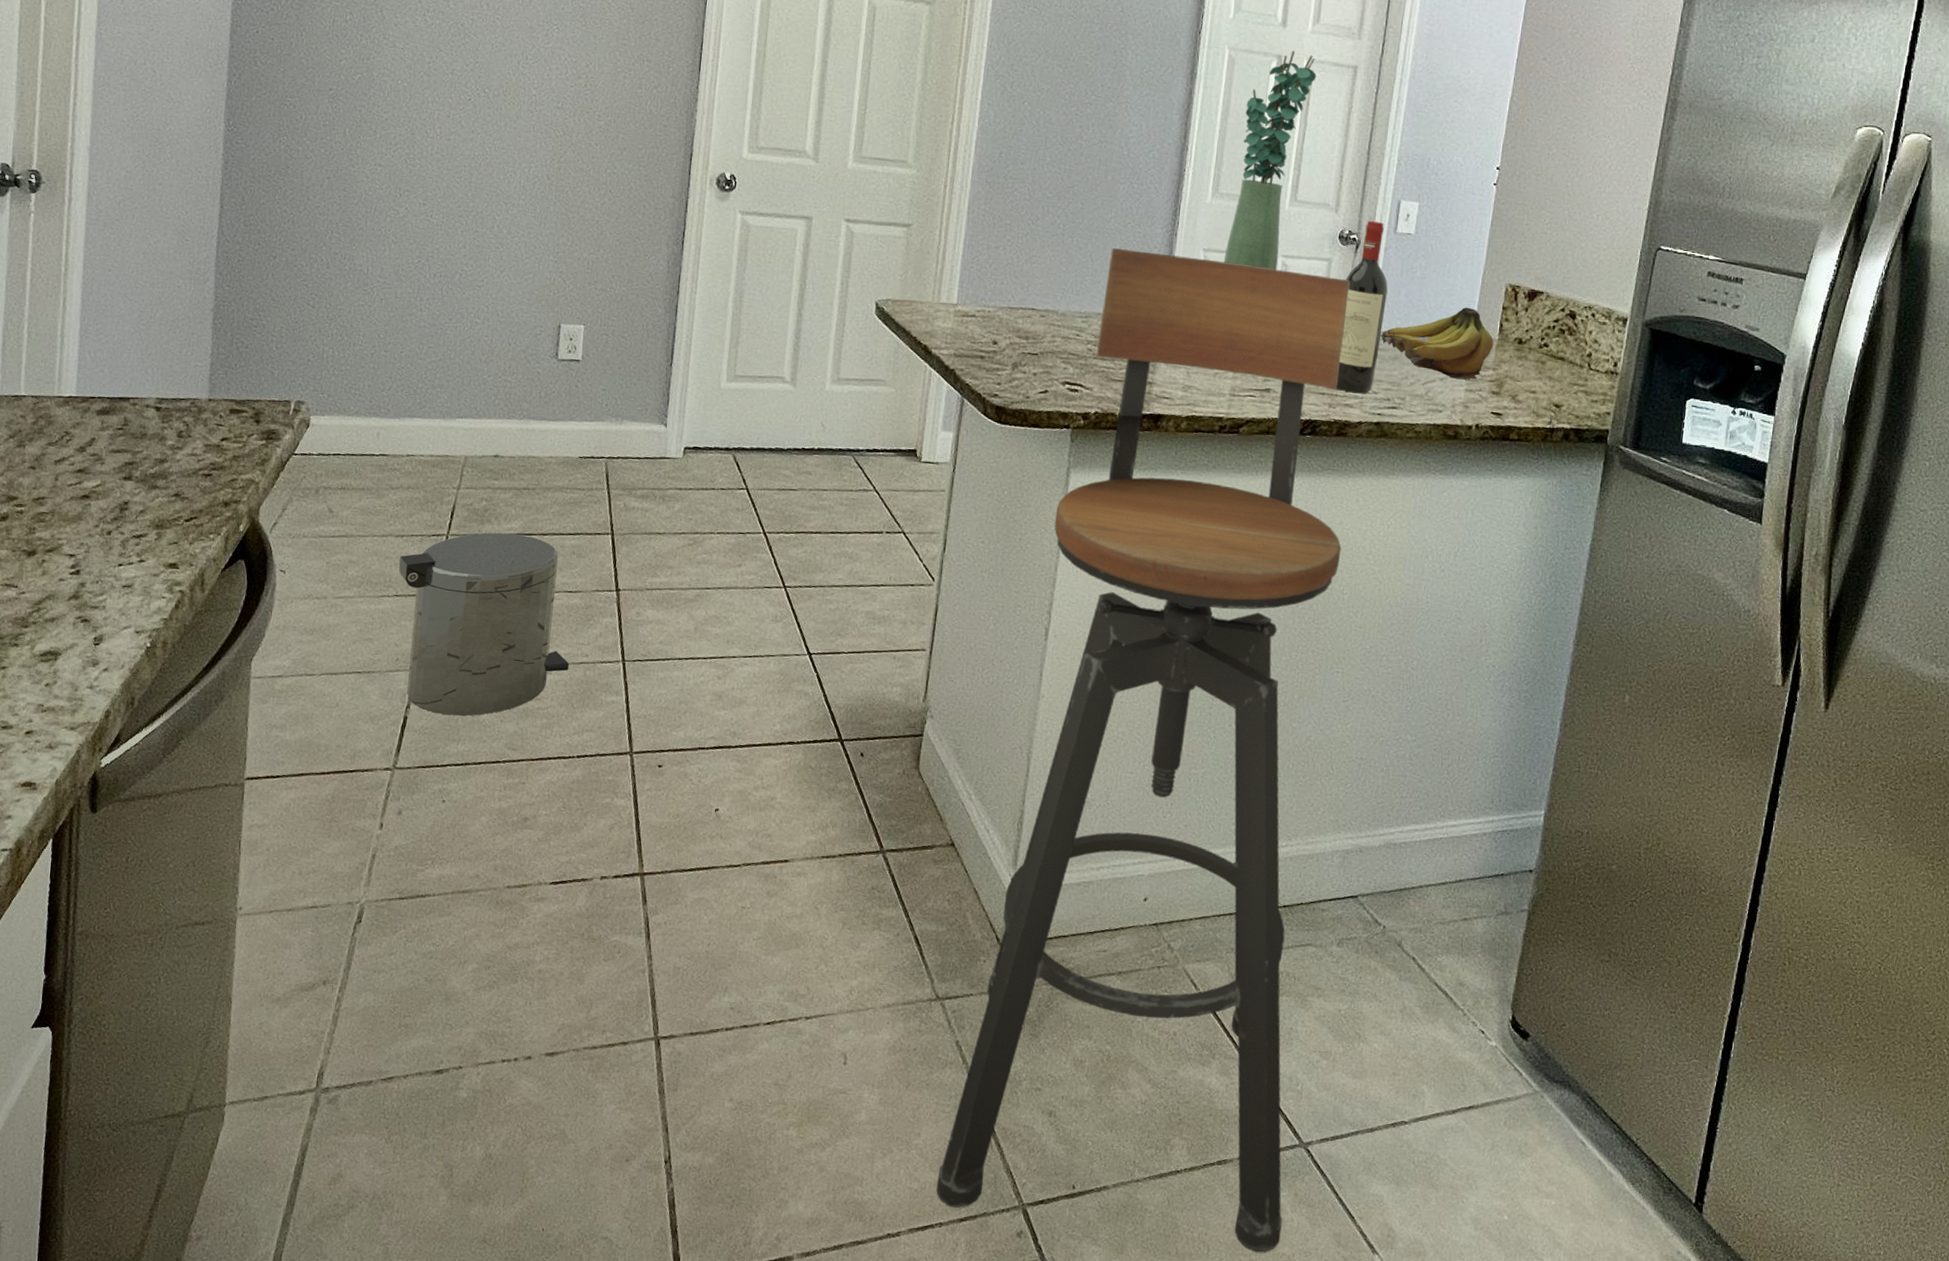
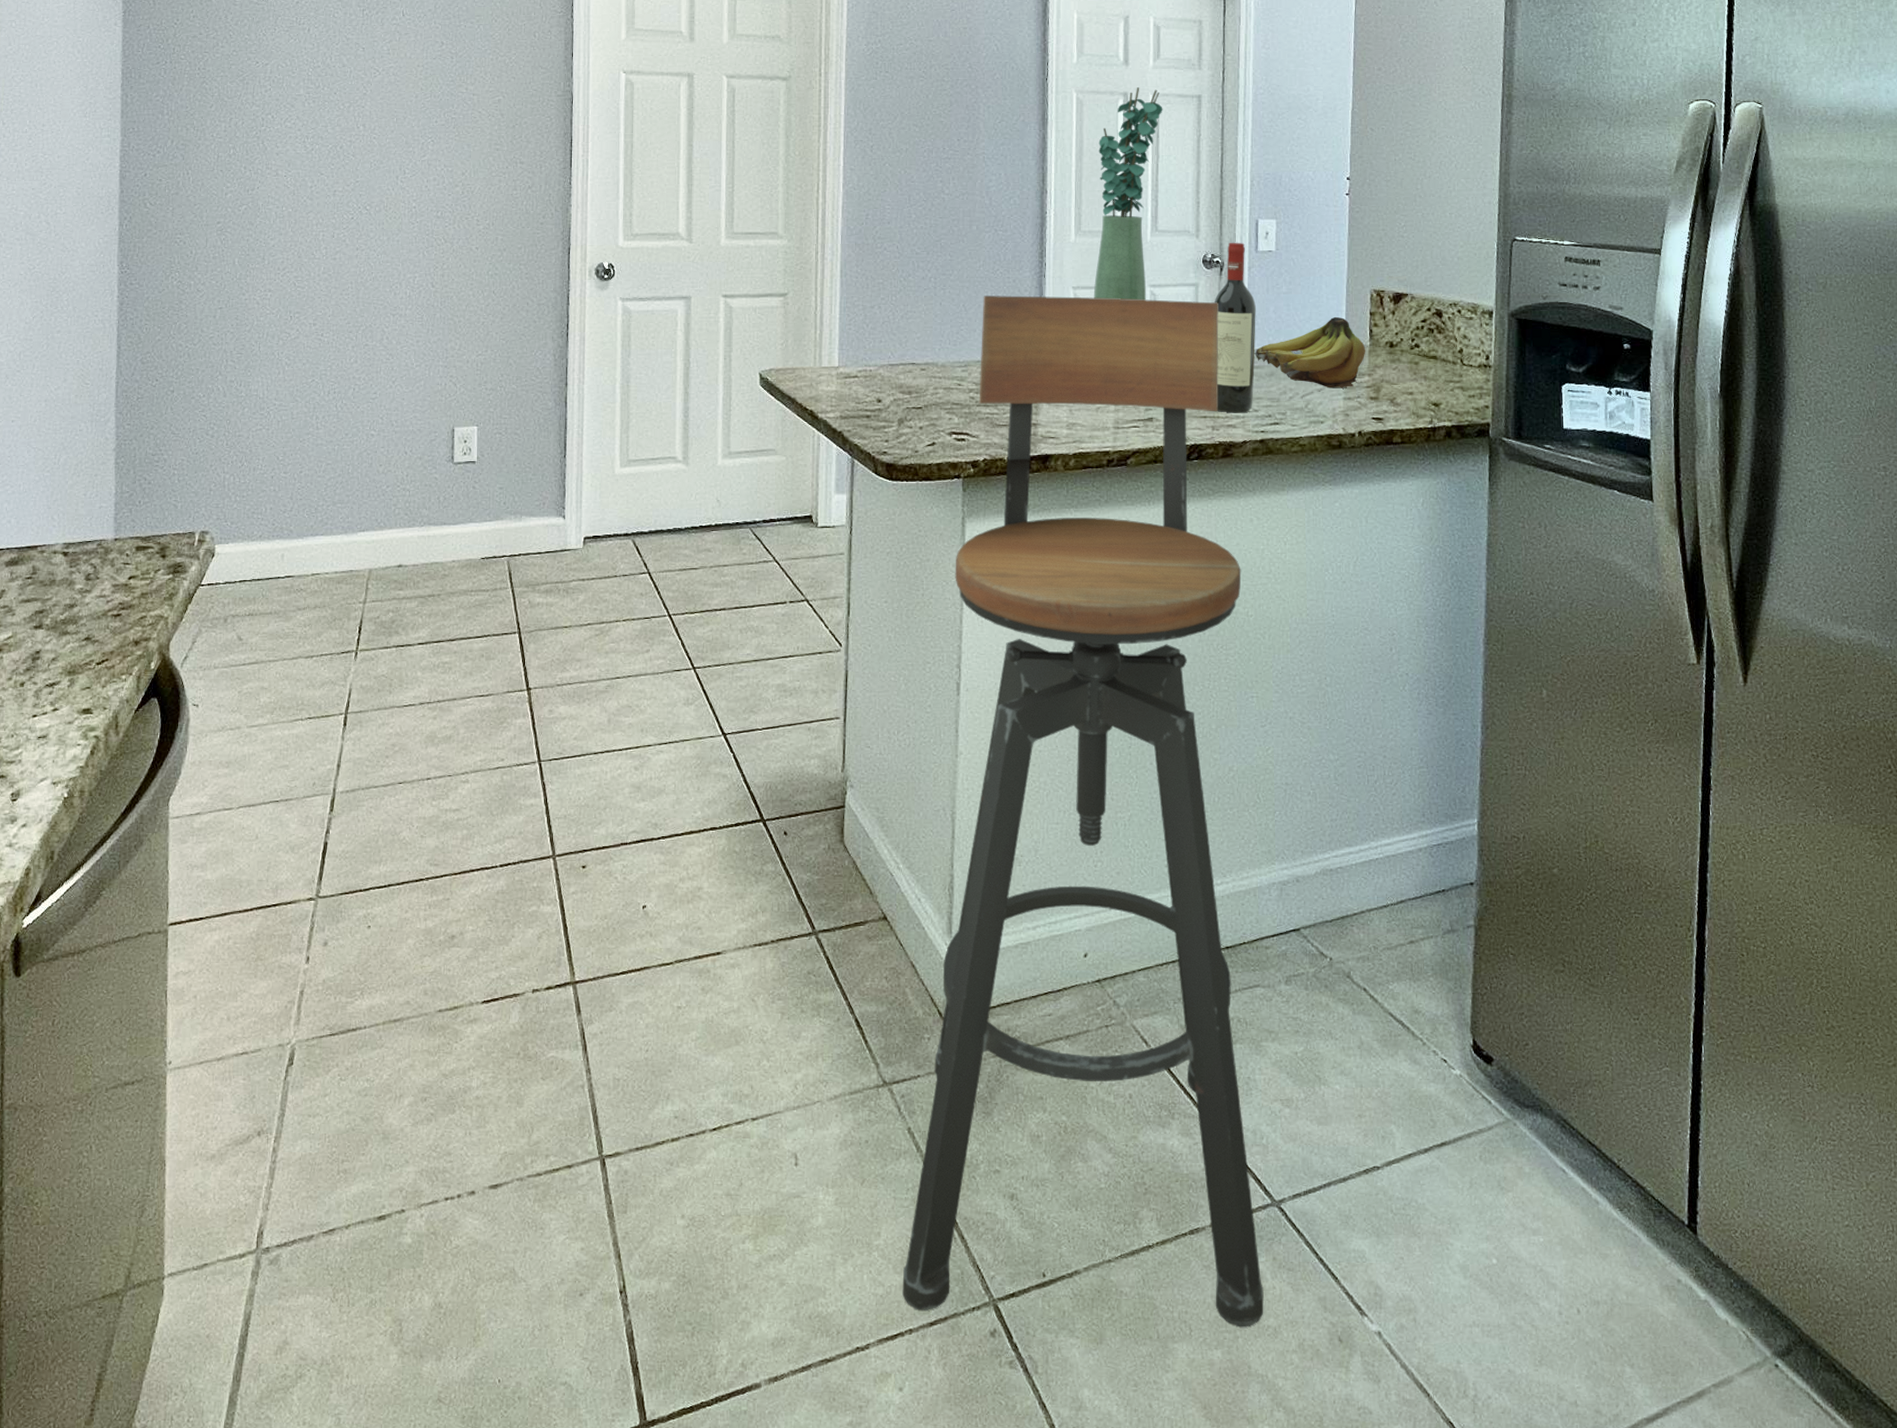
trash can: present [399,532,569,716] -> none [311,643,485,836]

